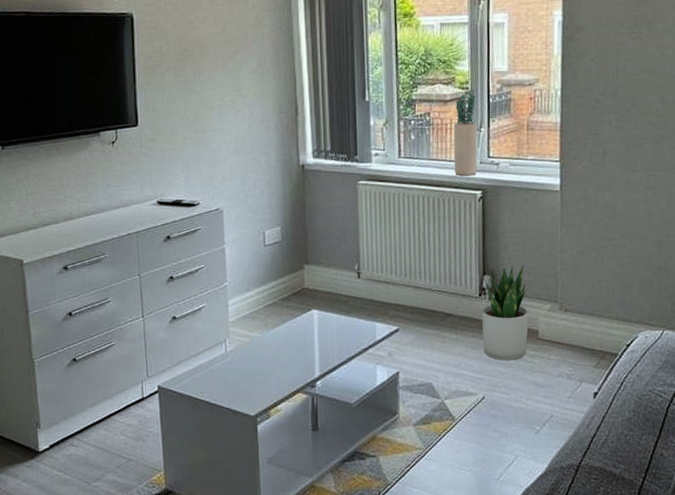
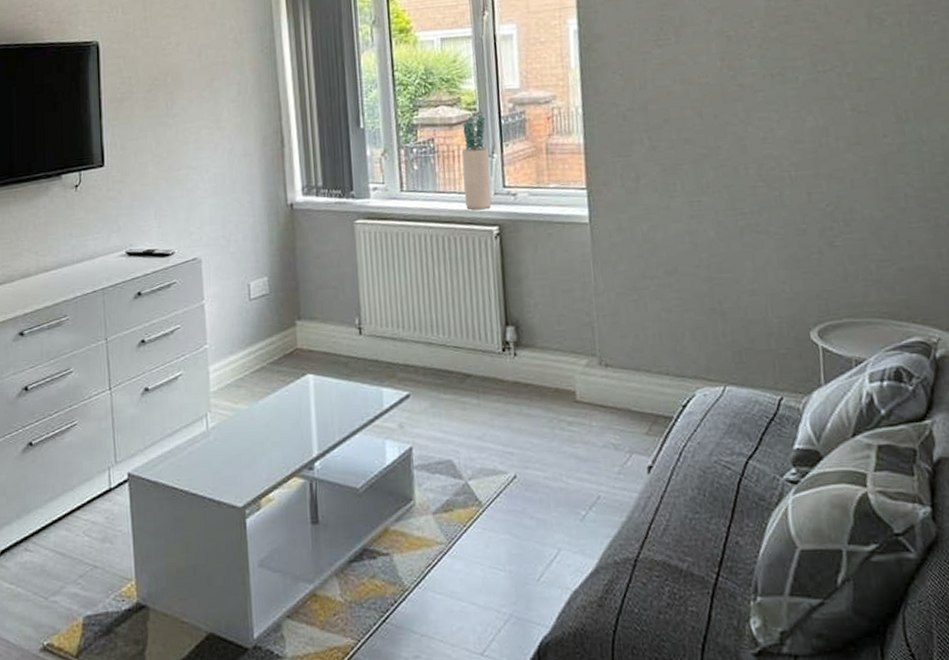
planter: present [482,264,529,361] -> none [506,311,564,430]

